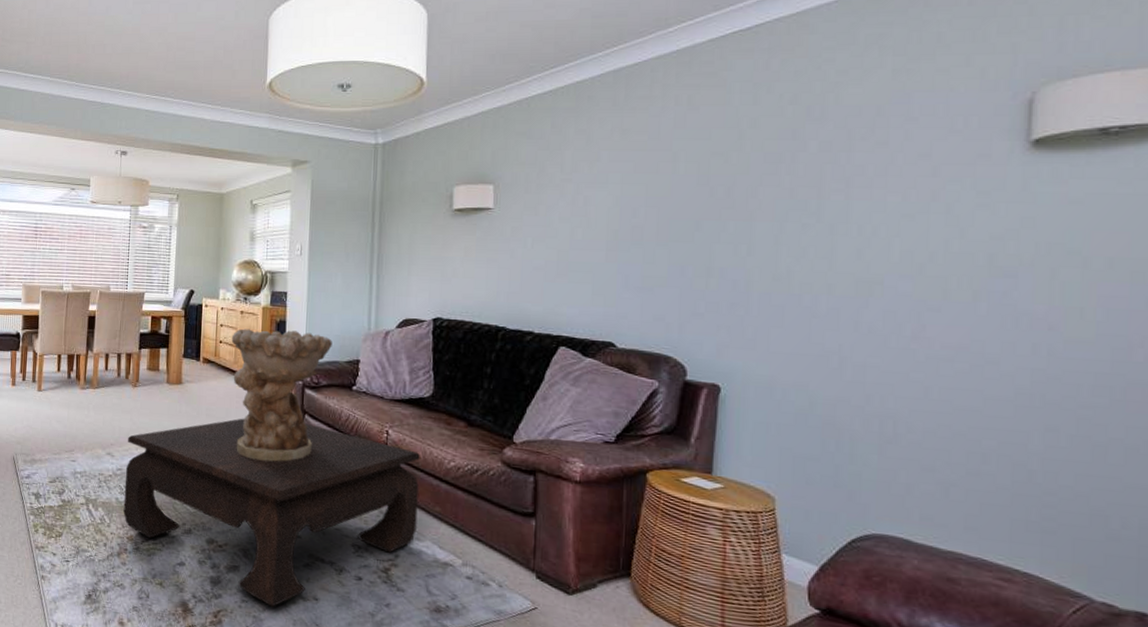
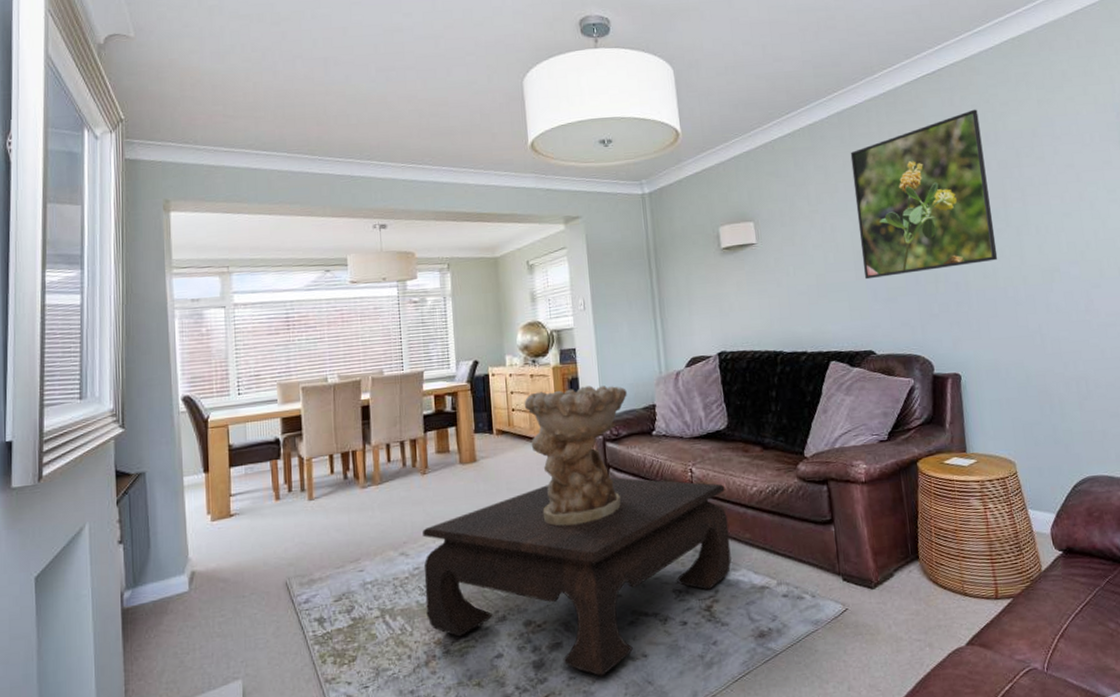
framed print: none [616,76,802,263] -> present [850,109,998,280]

